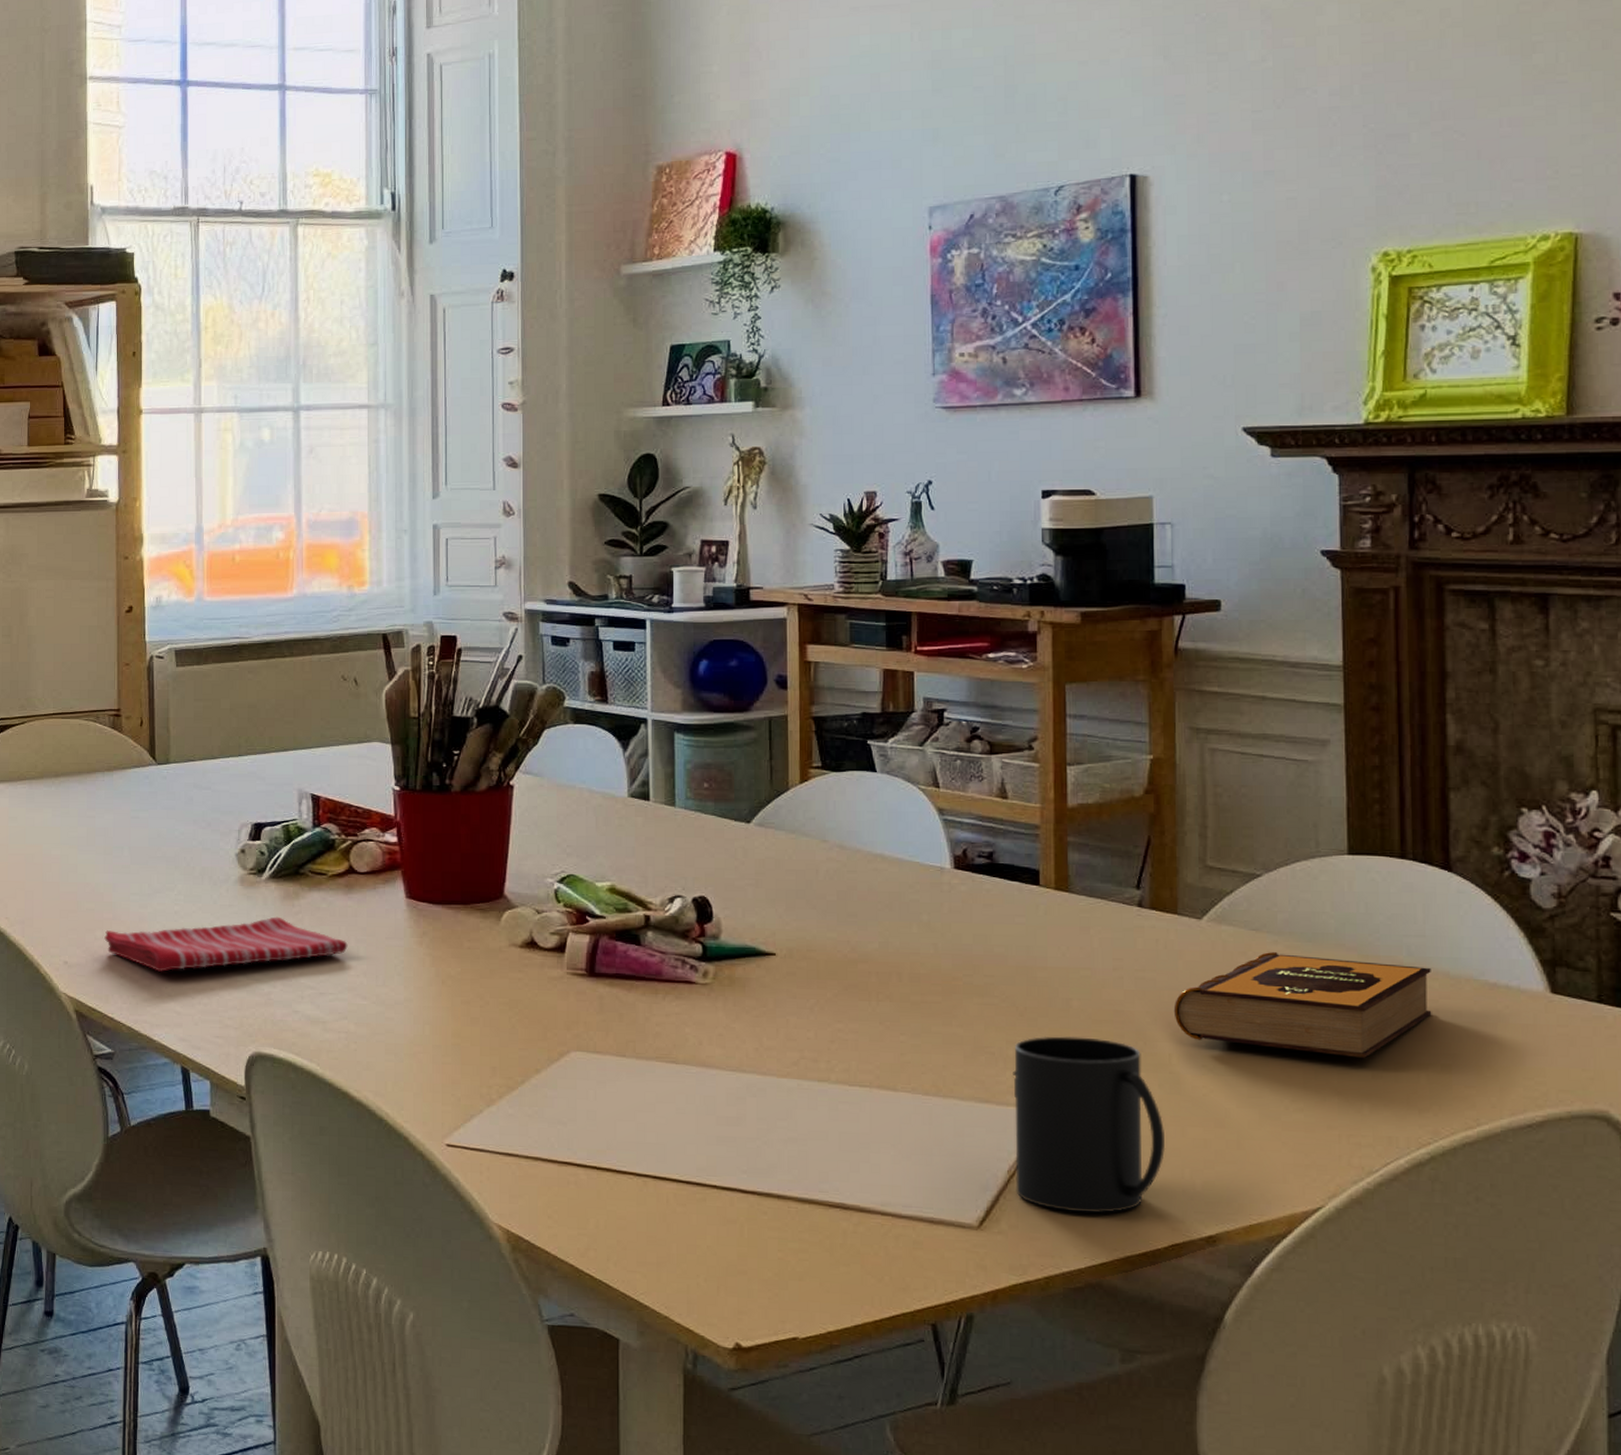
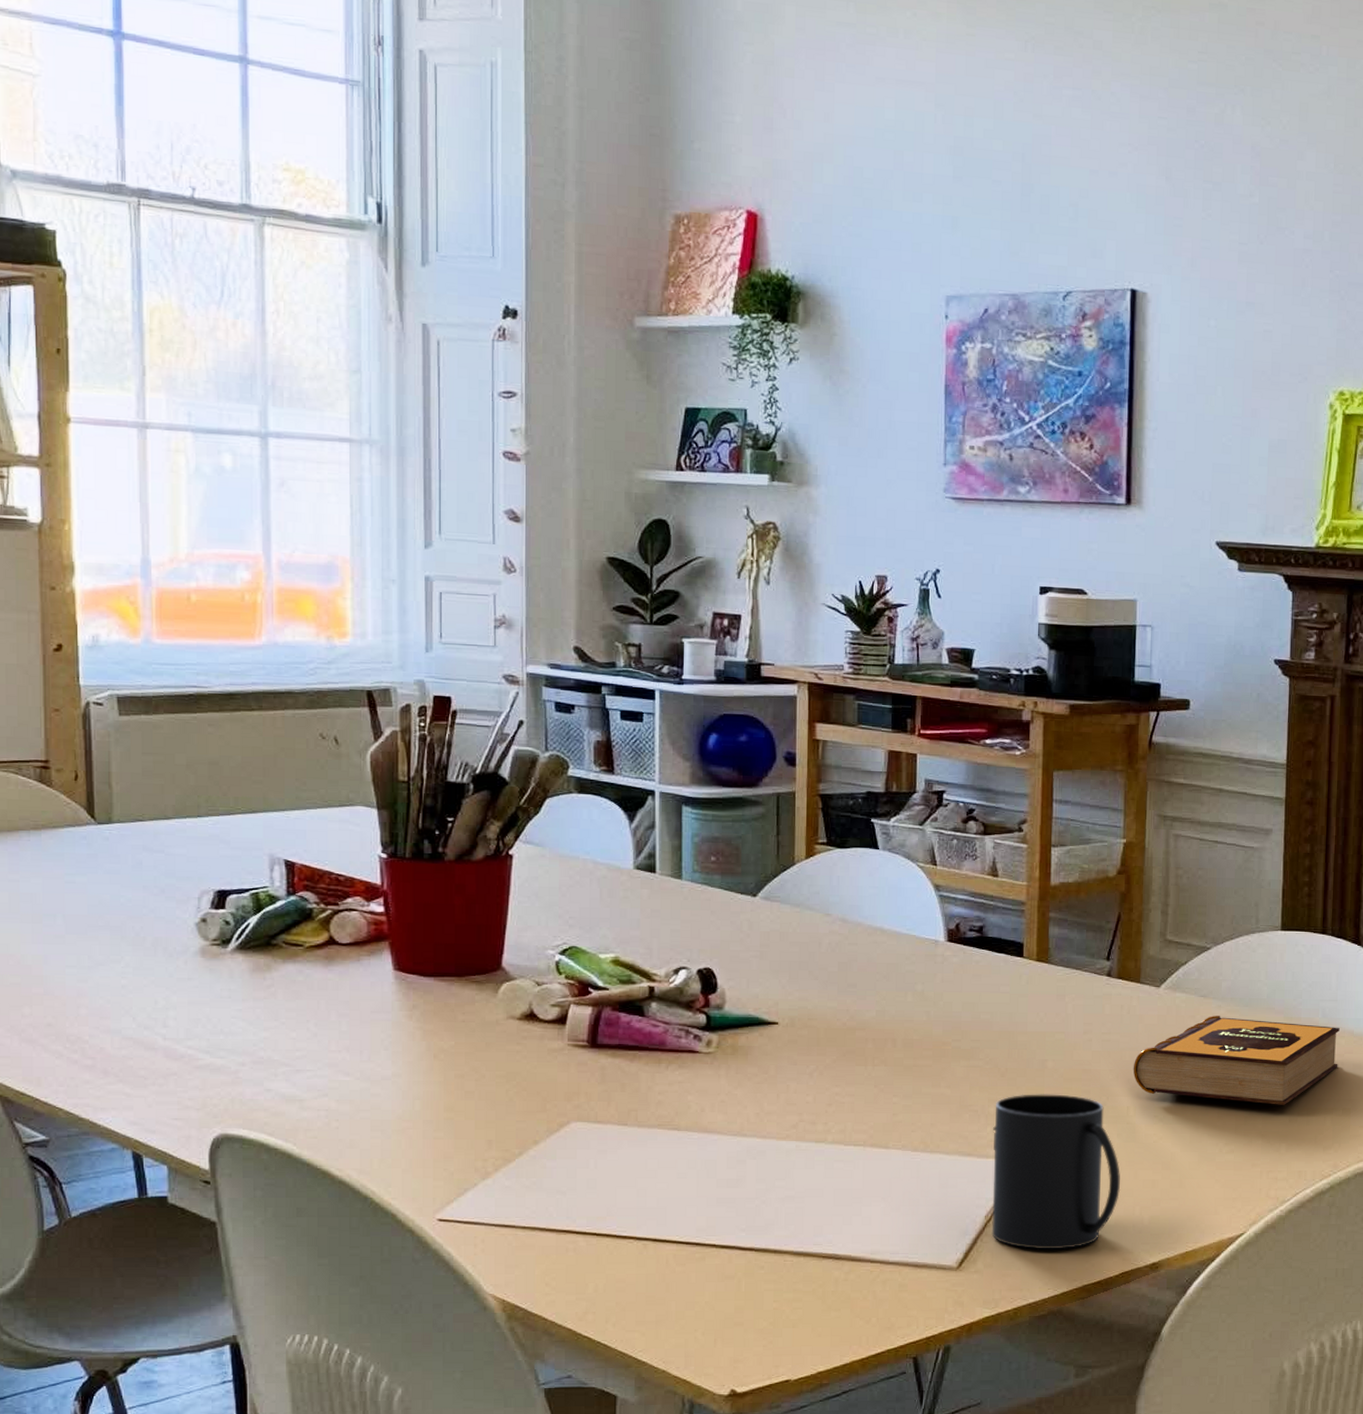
dish towel: present [104,916,348,972] -> none [34,990,328,1051]

